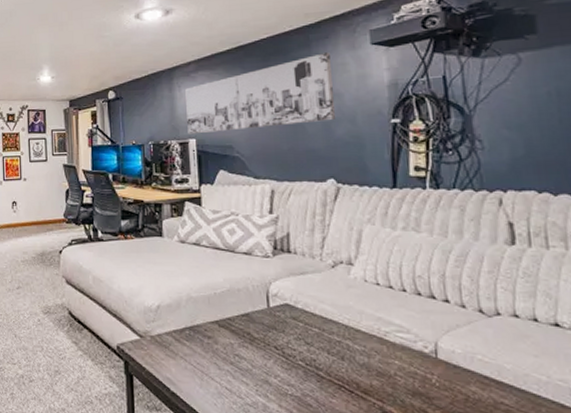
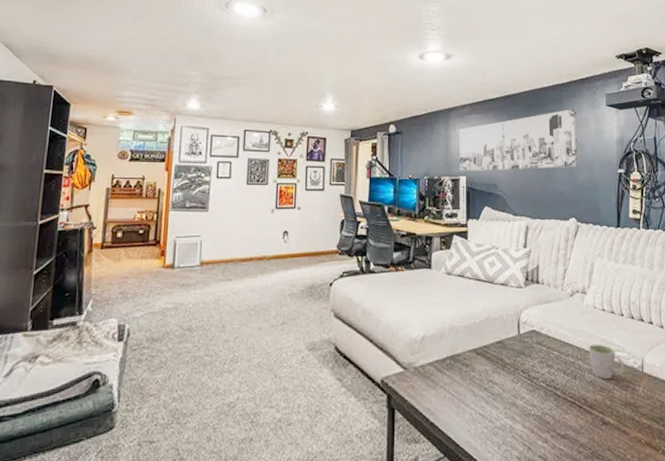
mug: none [358,322,411,364] -> present [588,344,625,380]

